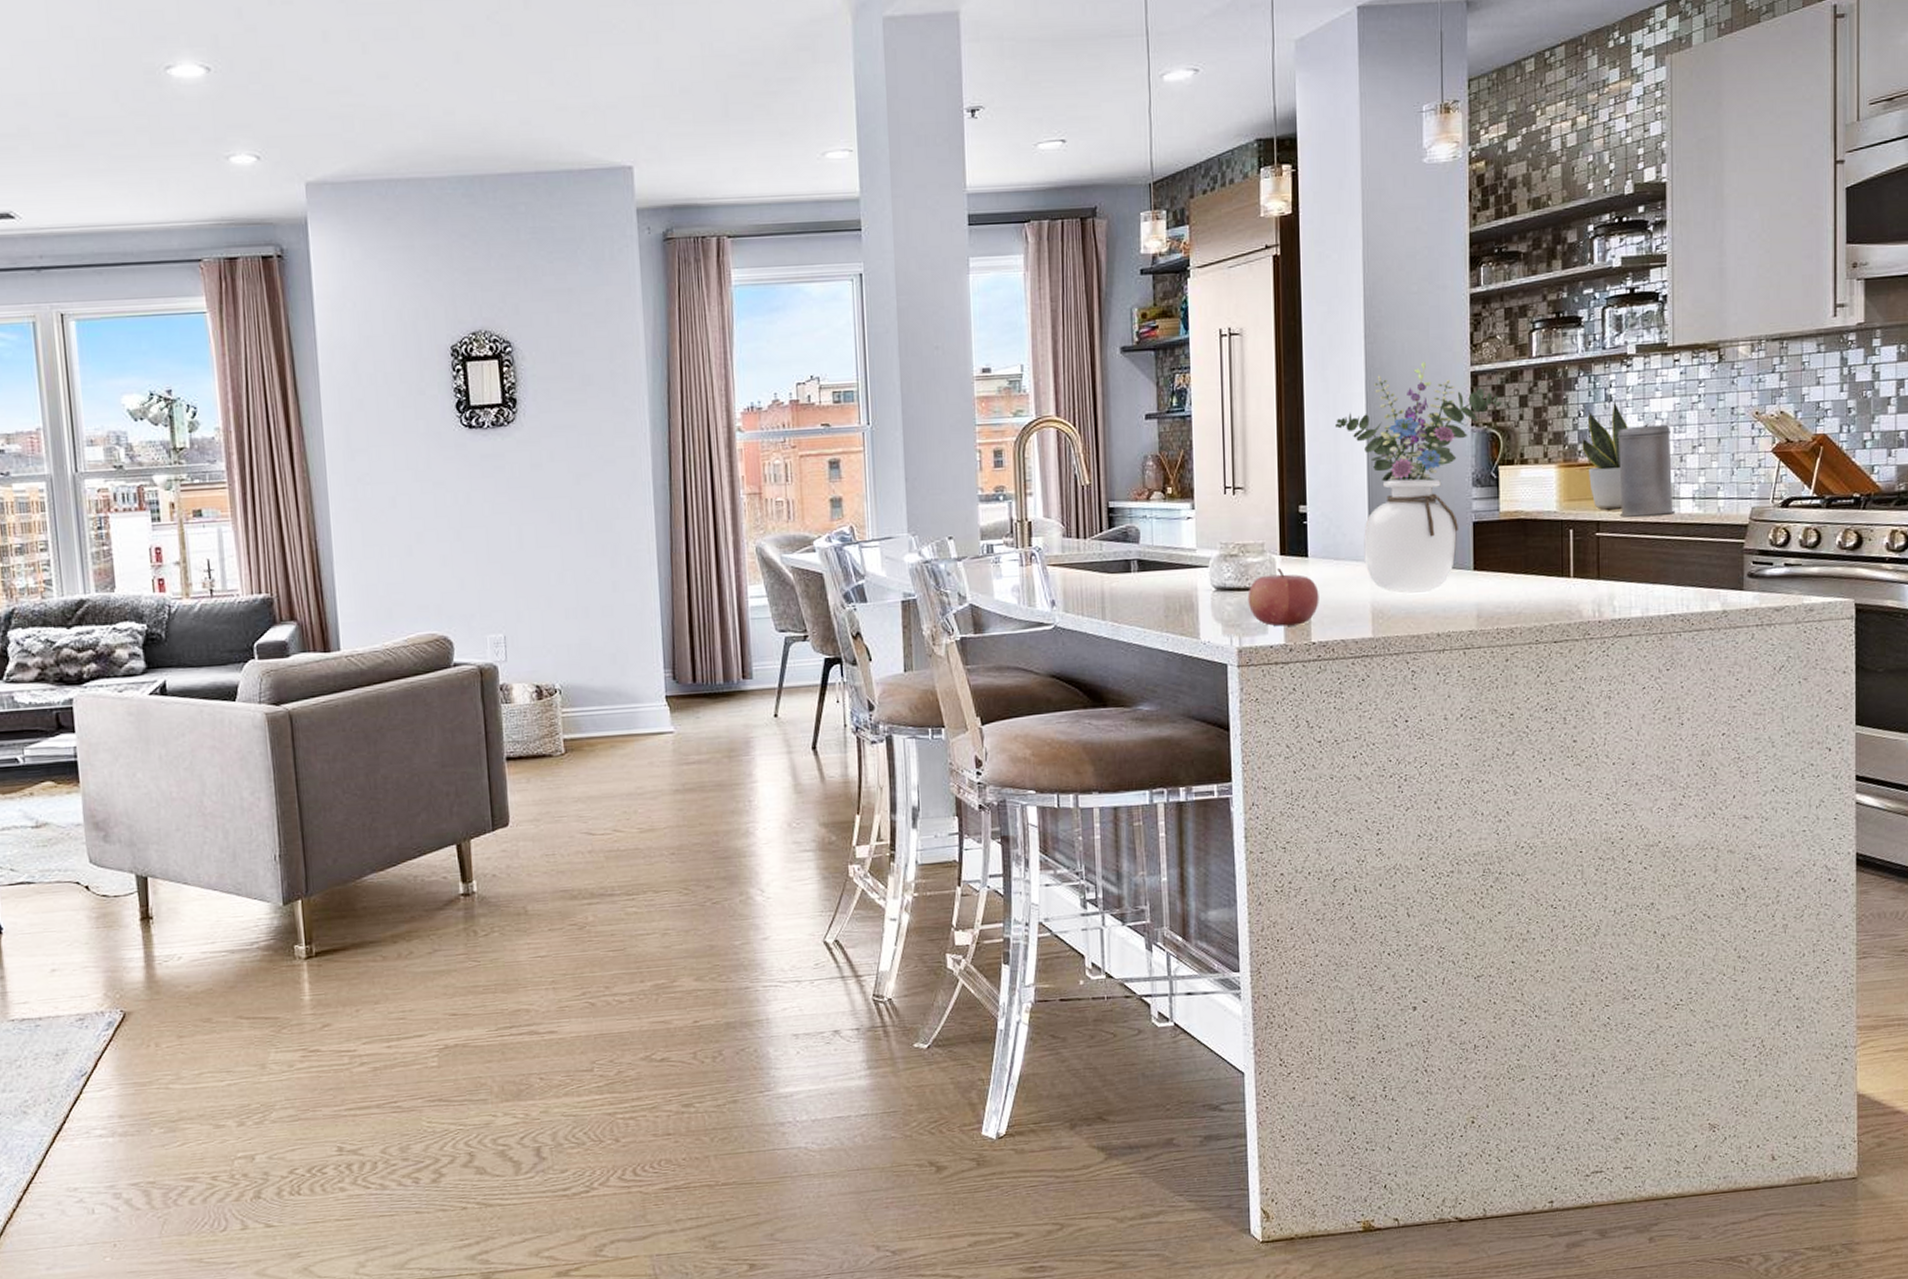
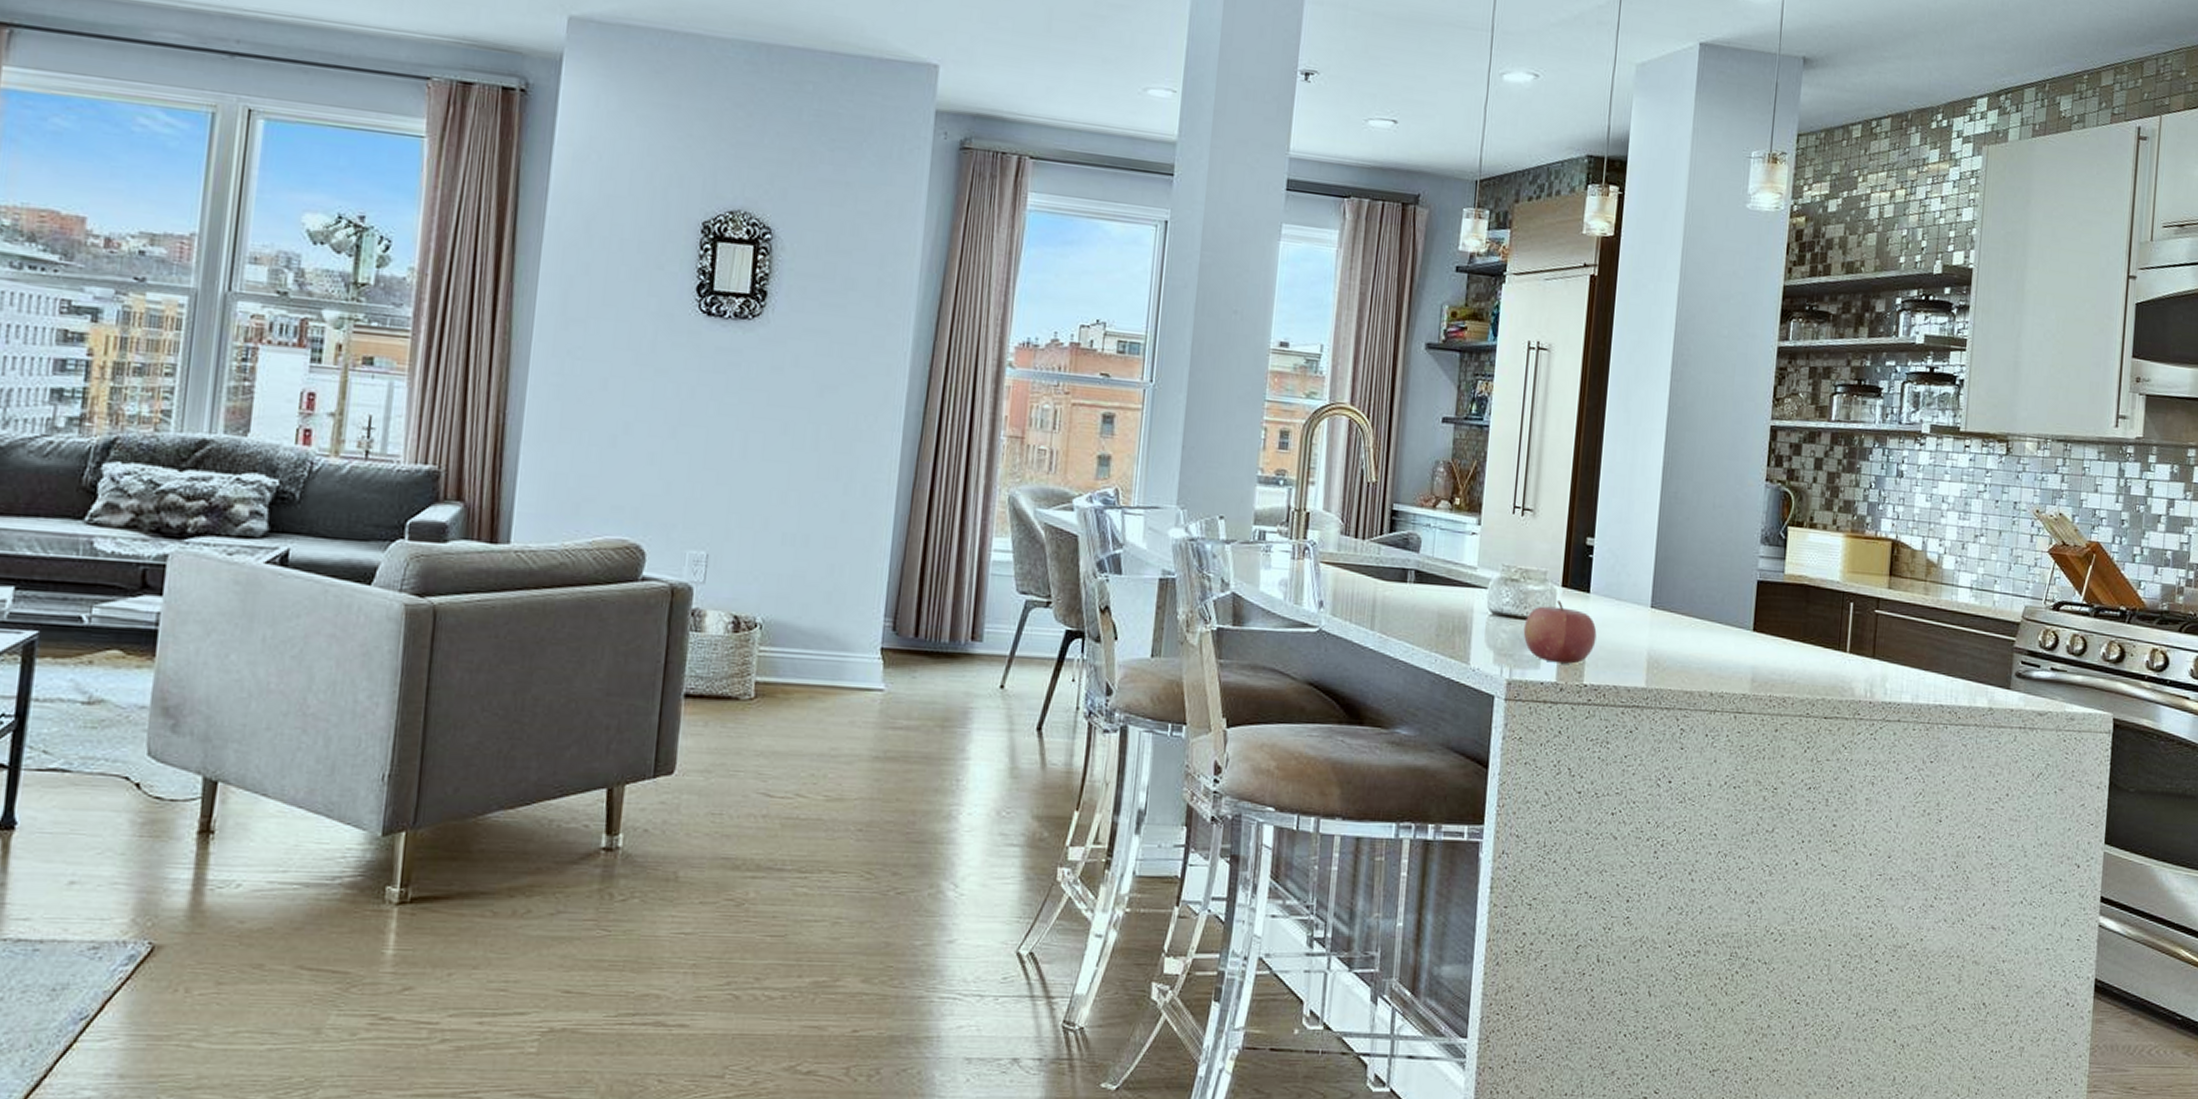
bouquet: present [1334,362,1502,594] -> none [1631,408,1797,648]
potted plant: present [1582,400,1649,510] -> none [1870,476,1935,589]
canister: present [1617,424,1675,518] -> none [1899,506,1956,603]

